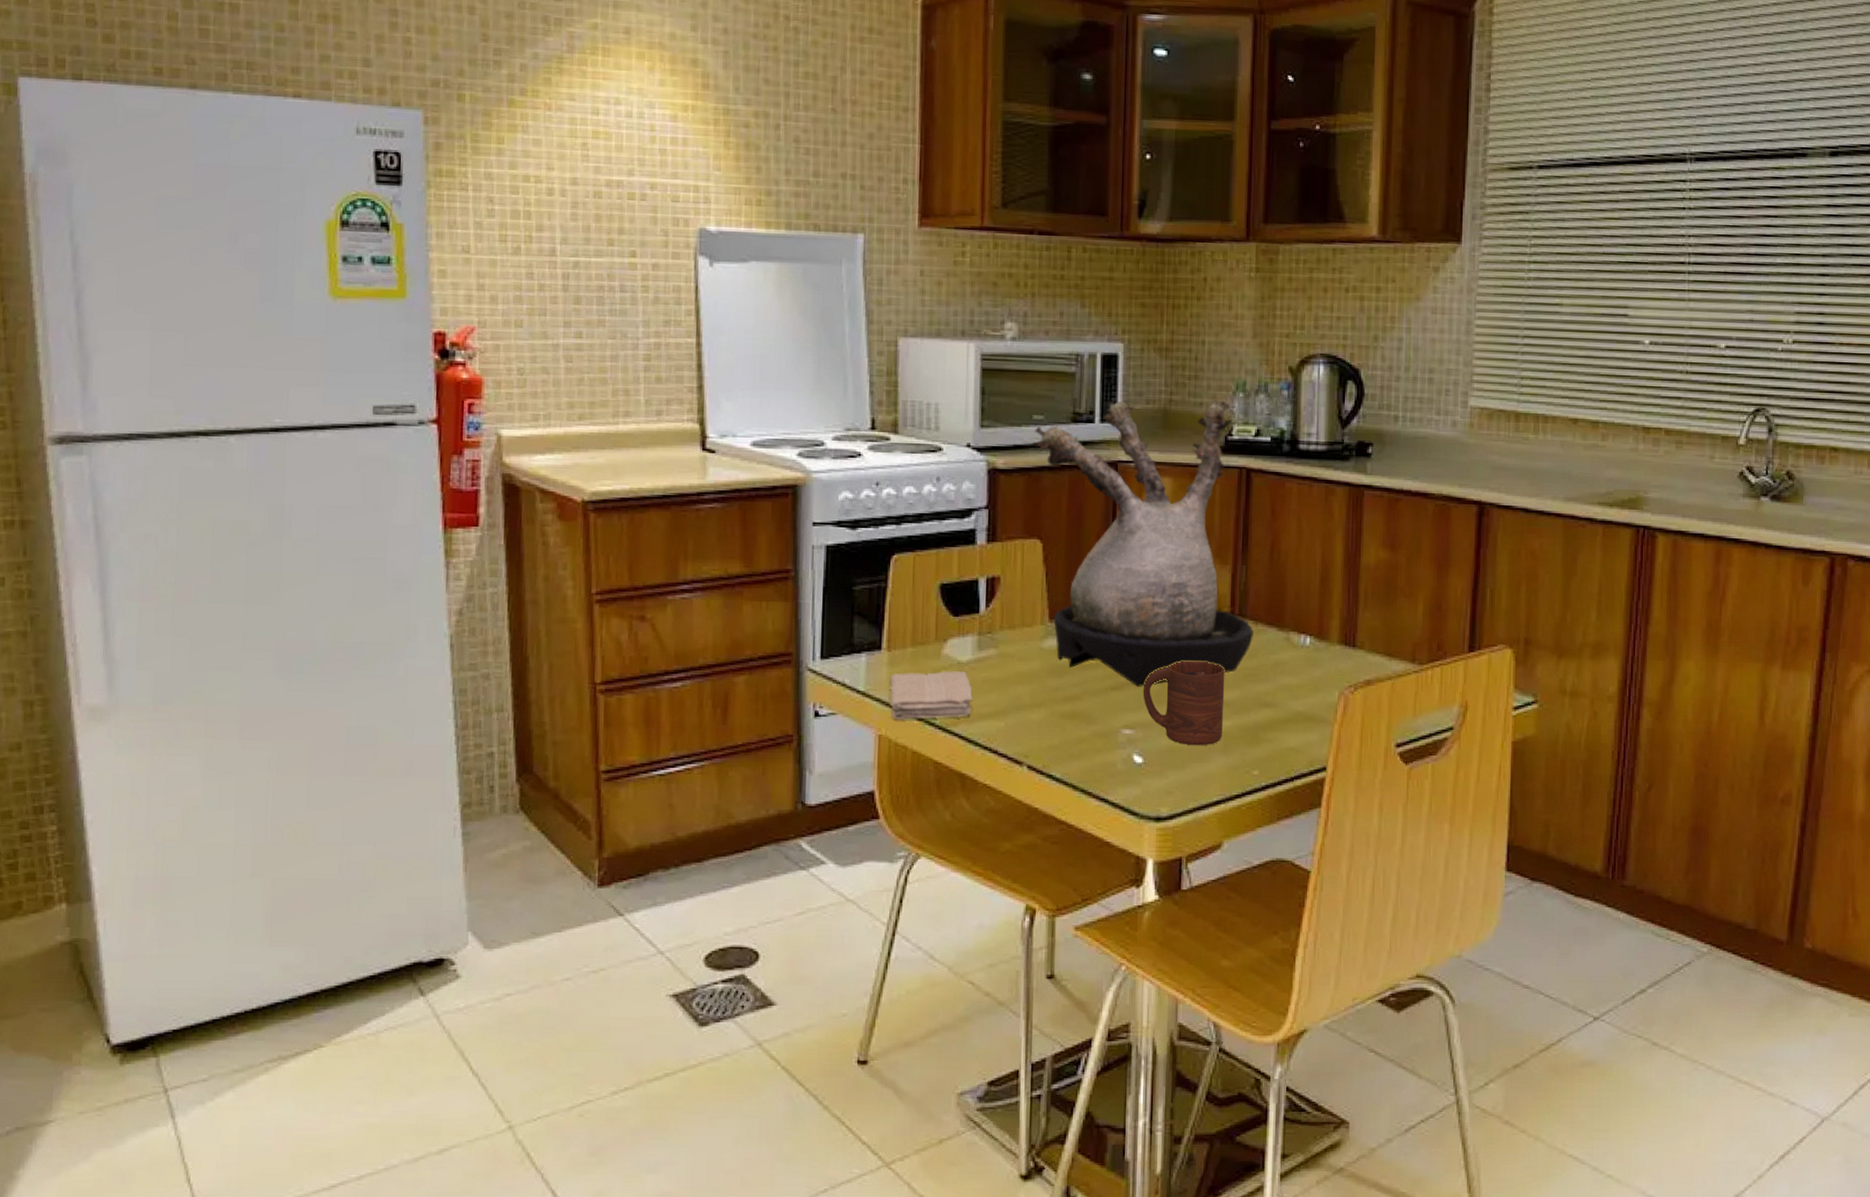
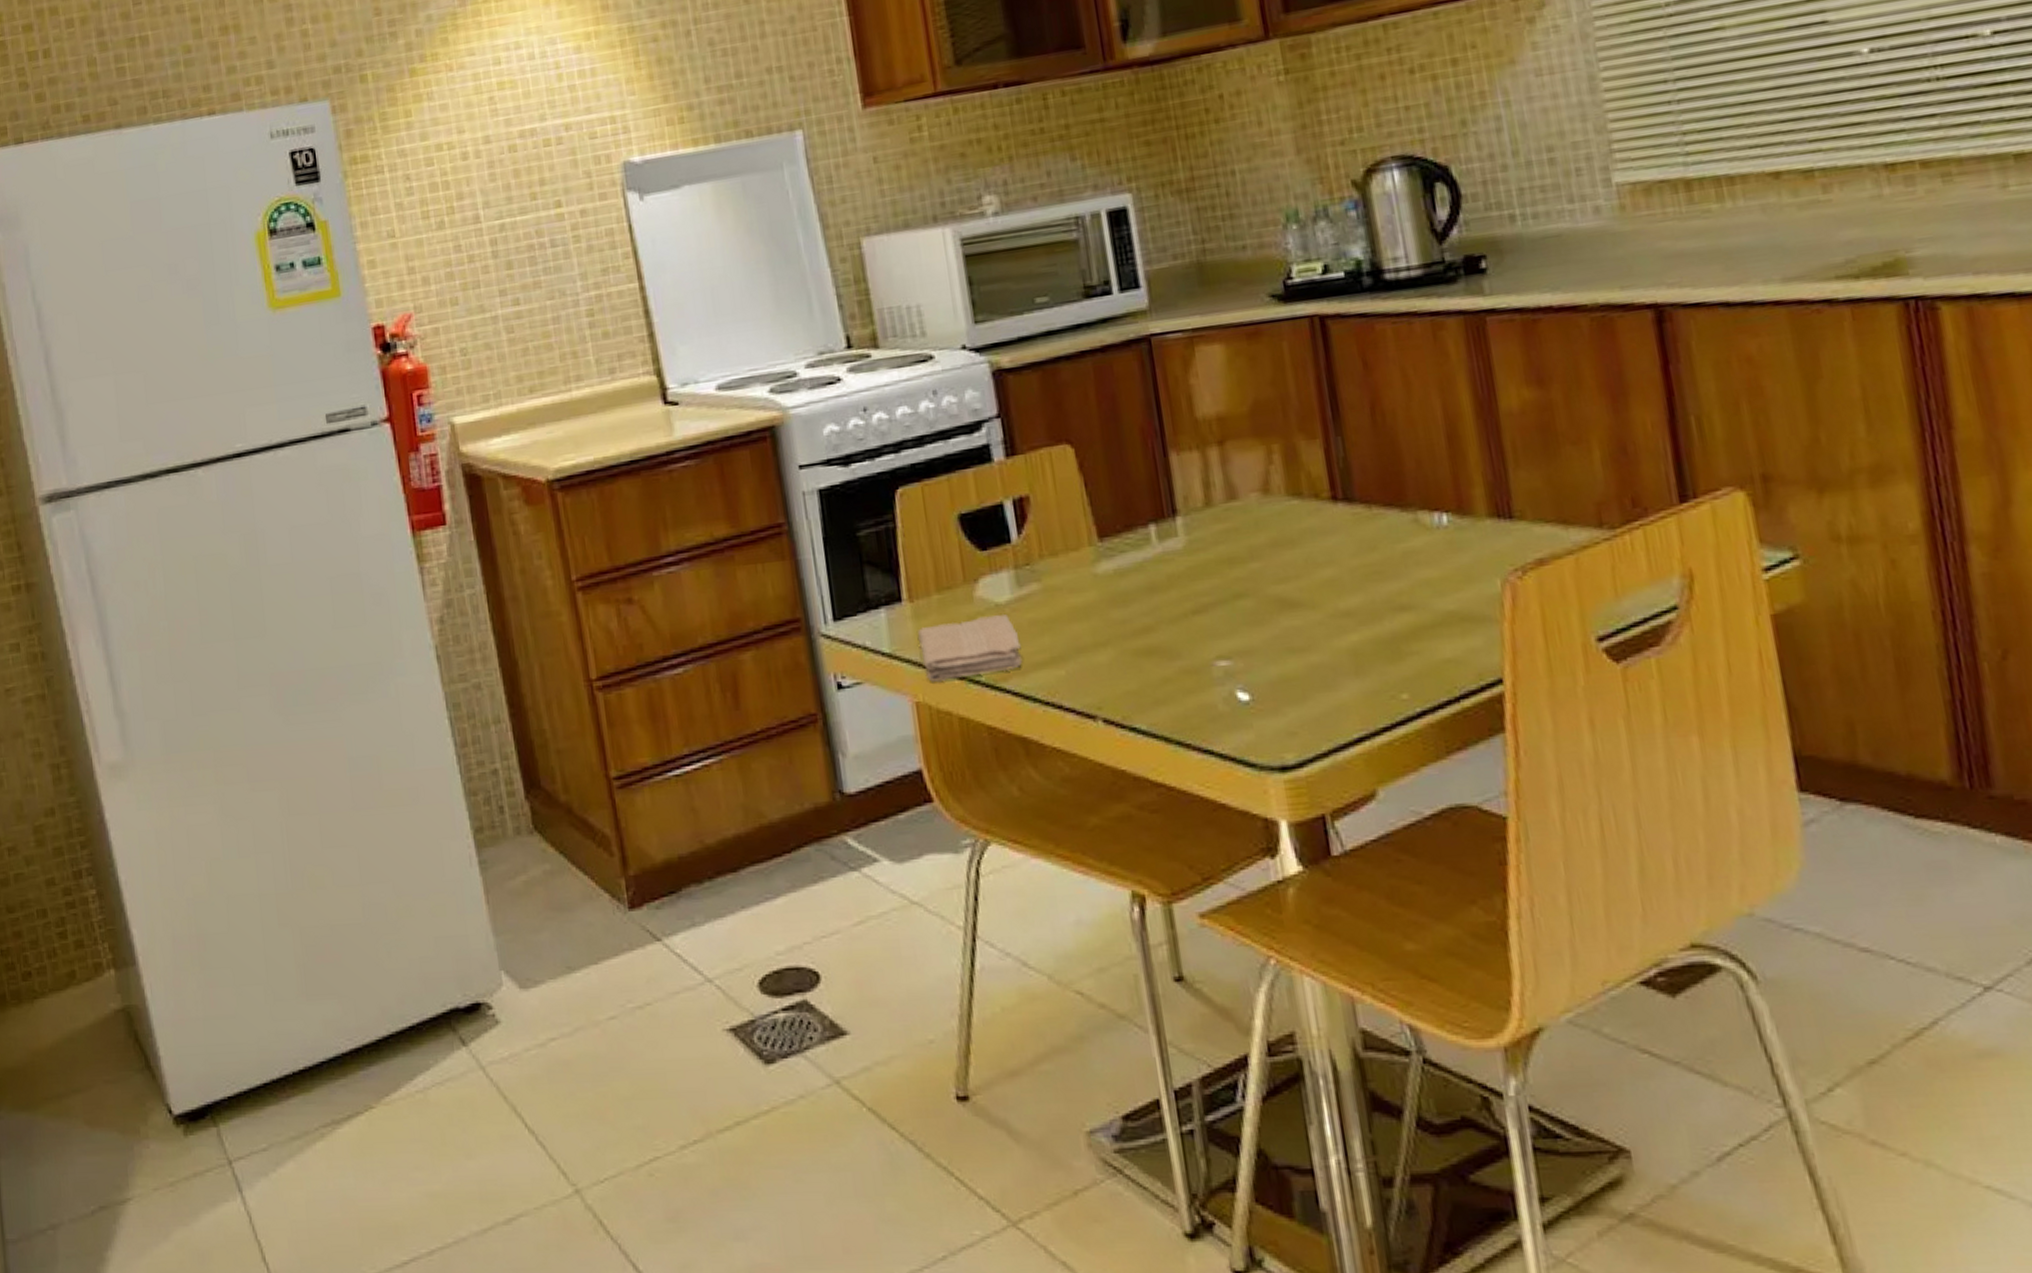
plant: present [1032,398,1253,687] -> none [1040,237,1369,607]
cup: present [1142,660,1225,746] -> none [1233,563,1351,672]

